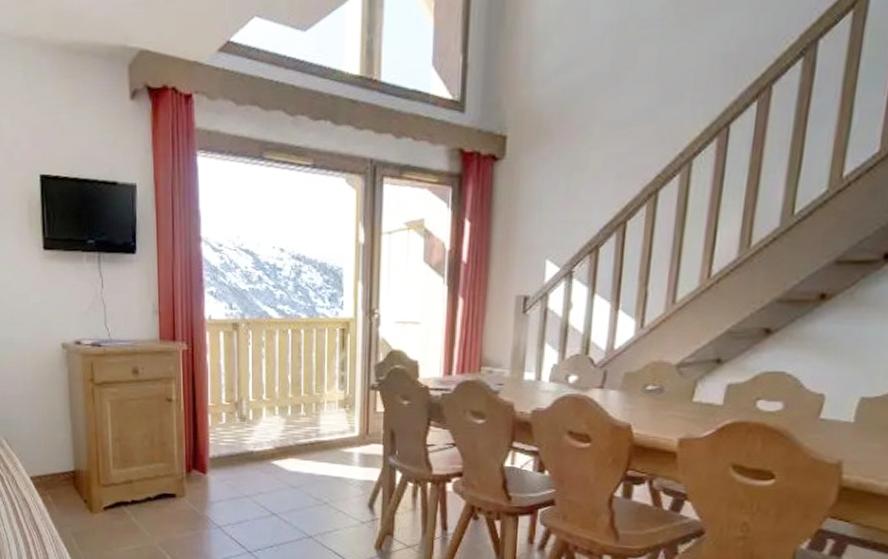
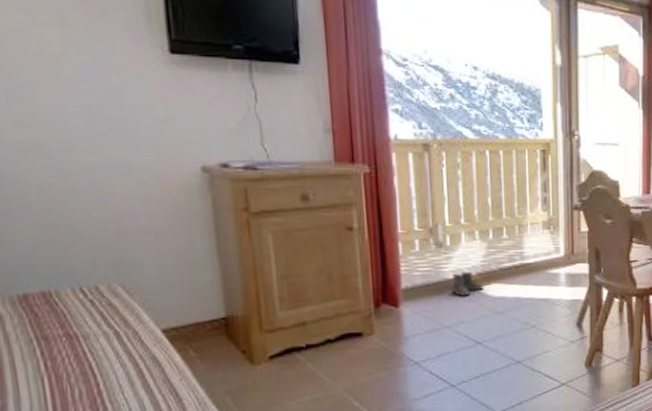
boots: none [252,445,281,468] -> present [452,271,484,296]

